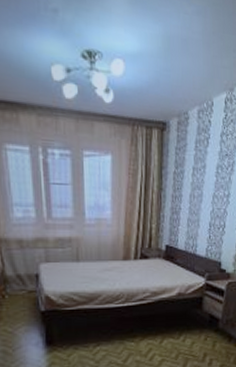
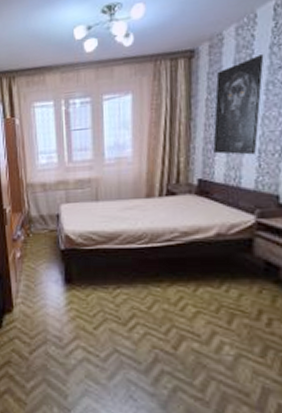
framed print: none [178,140,217,227] -> present [213,54,264,155]

